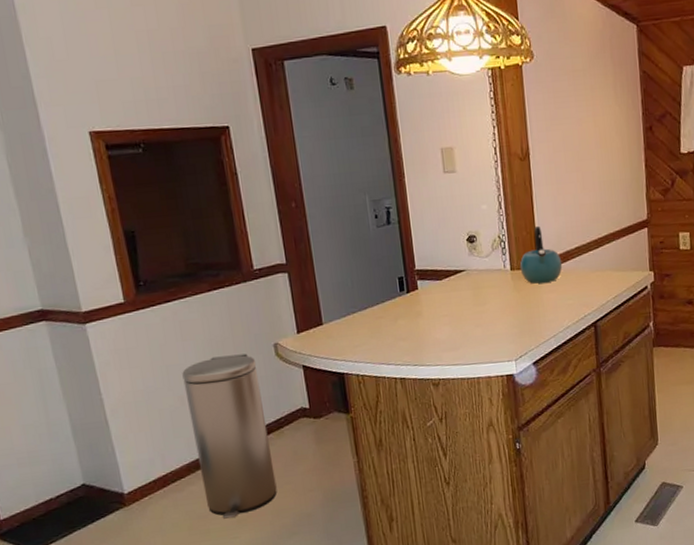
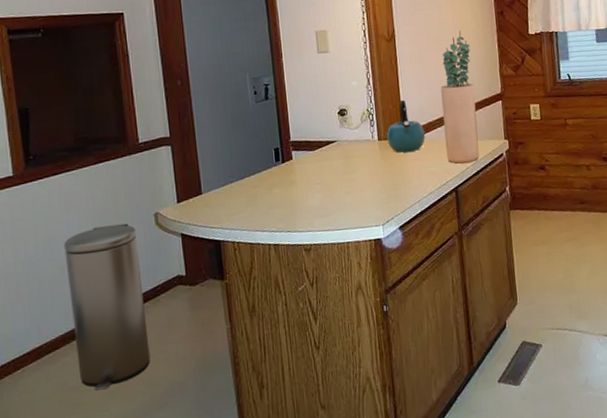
vase: none [580,148,622,297] -> present [441,31,480,164]

